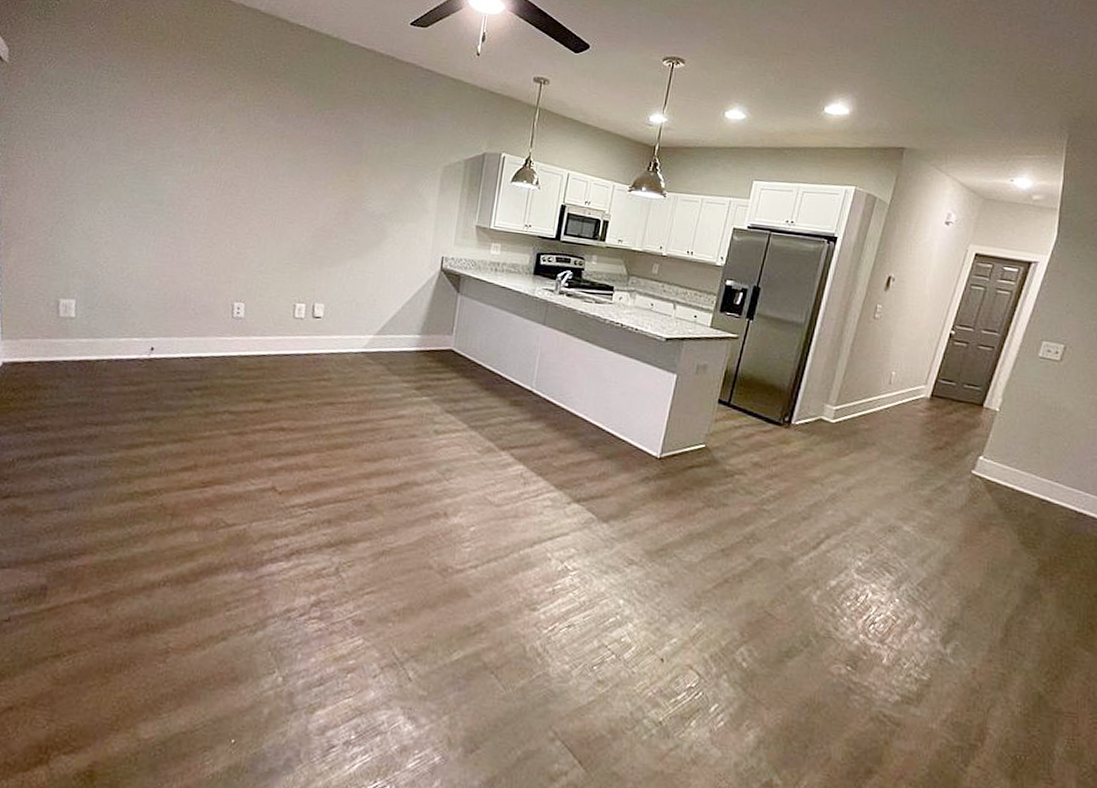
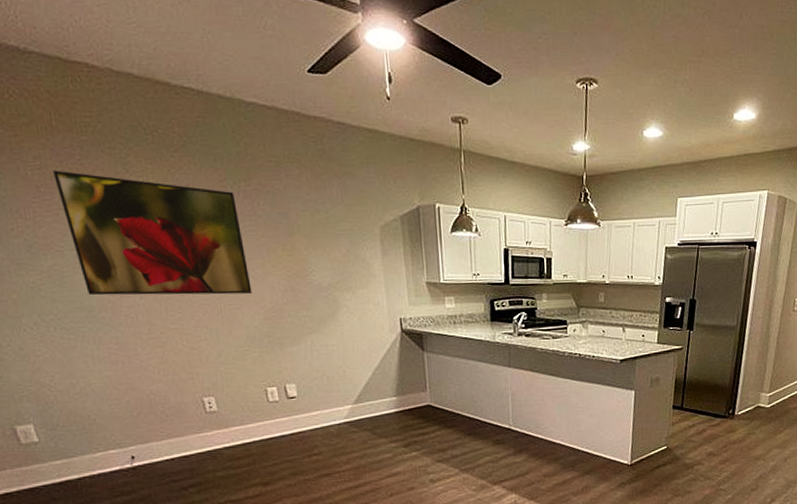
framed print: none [163,80,317,211] -> present [52,170,252,296]

